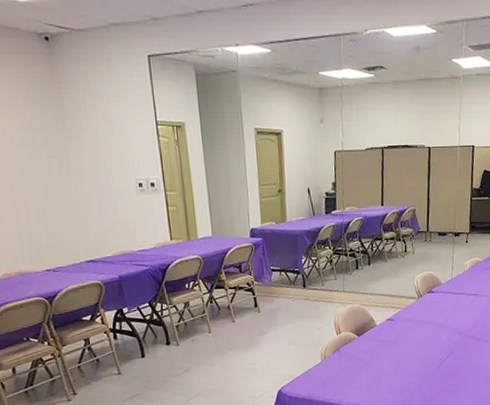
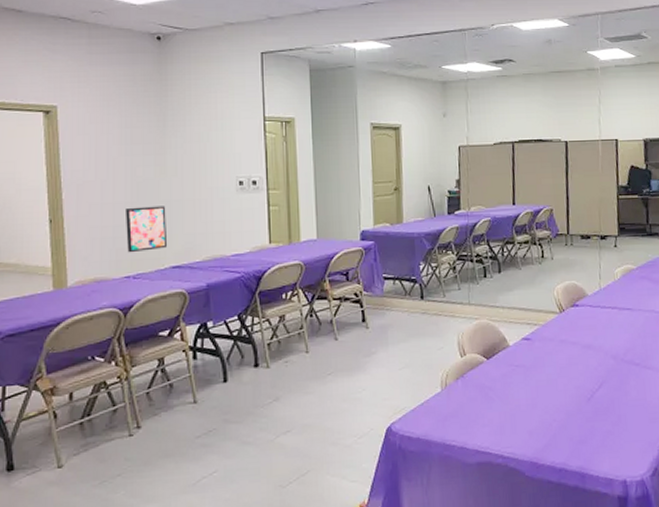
wall art: none [38,206,81,249] -> present [126,206,168,253]

